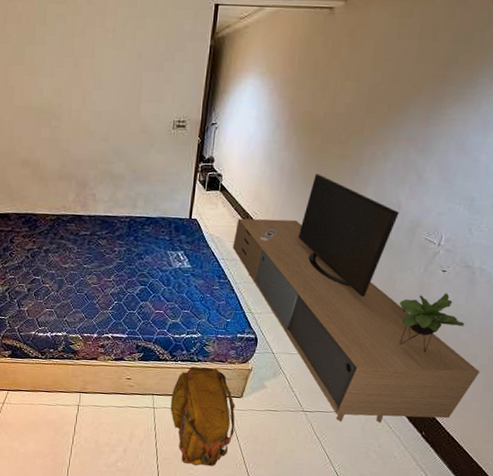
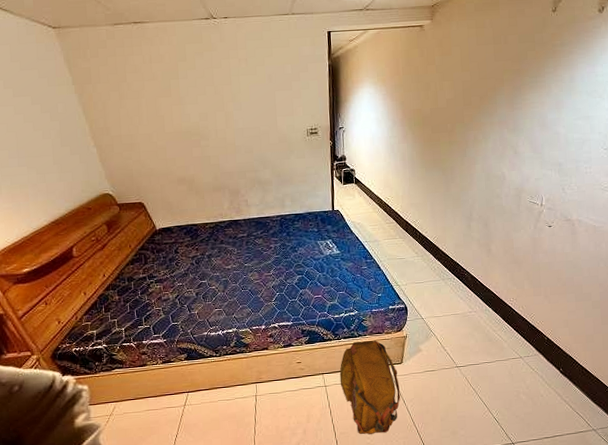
media console: present [232,174,479,423] -> none [373,159,595,371]

